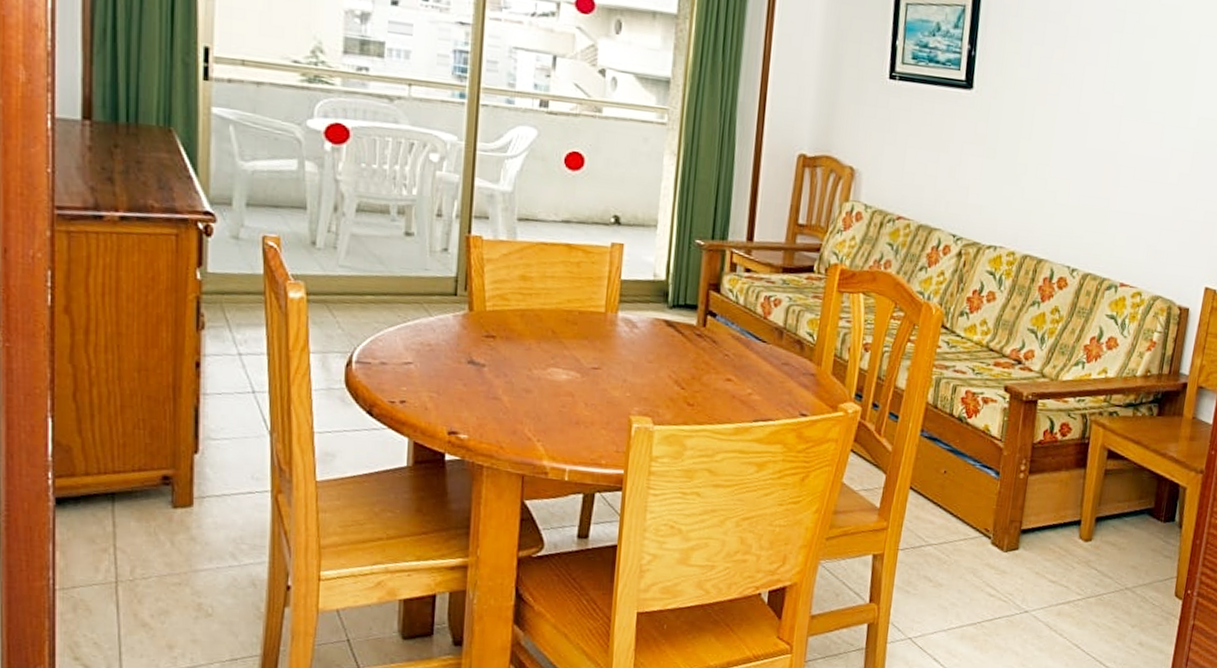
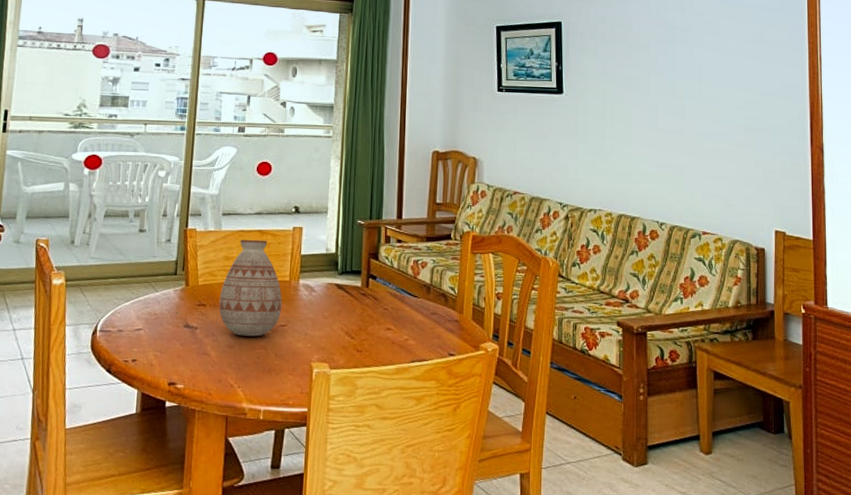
vase: none [513,254,596,380] -> present [219,239,283,337]

